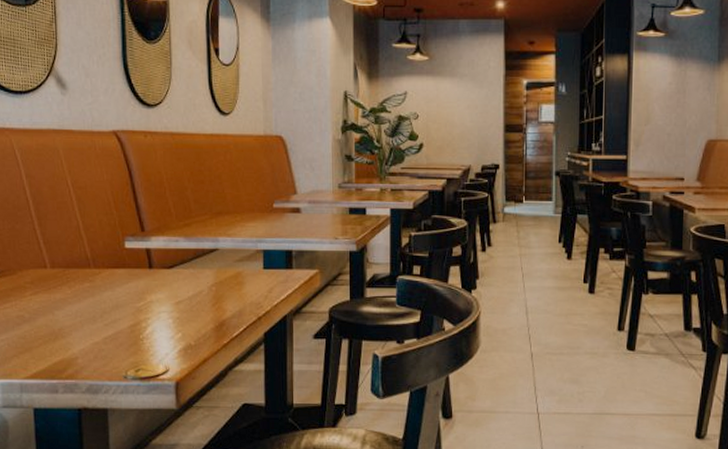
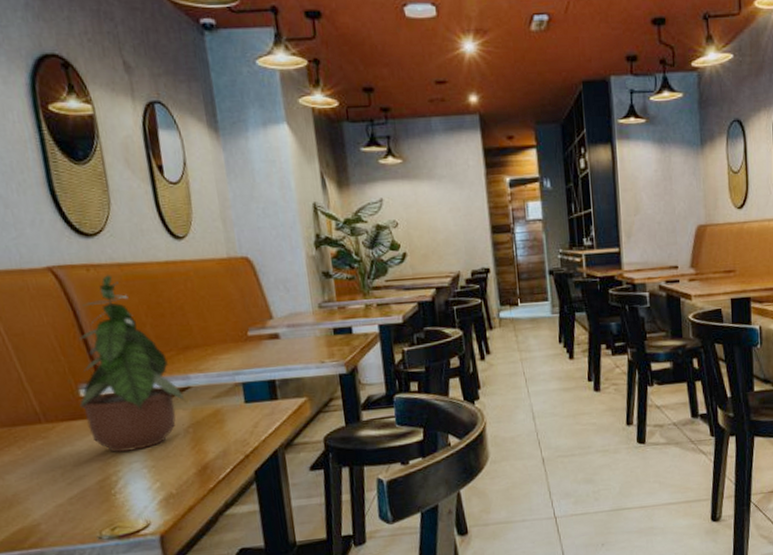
potted plant: none [124,142,214,302] -> present [79,275,187,453]

